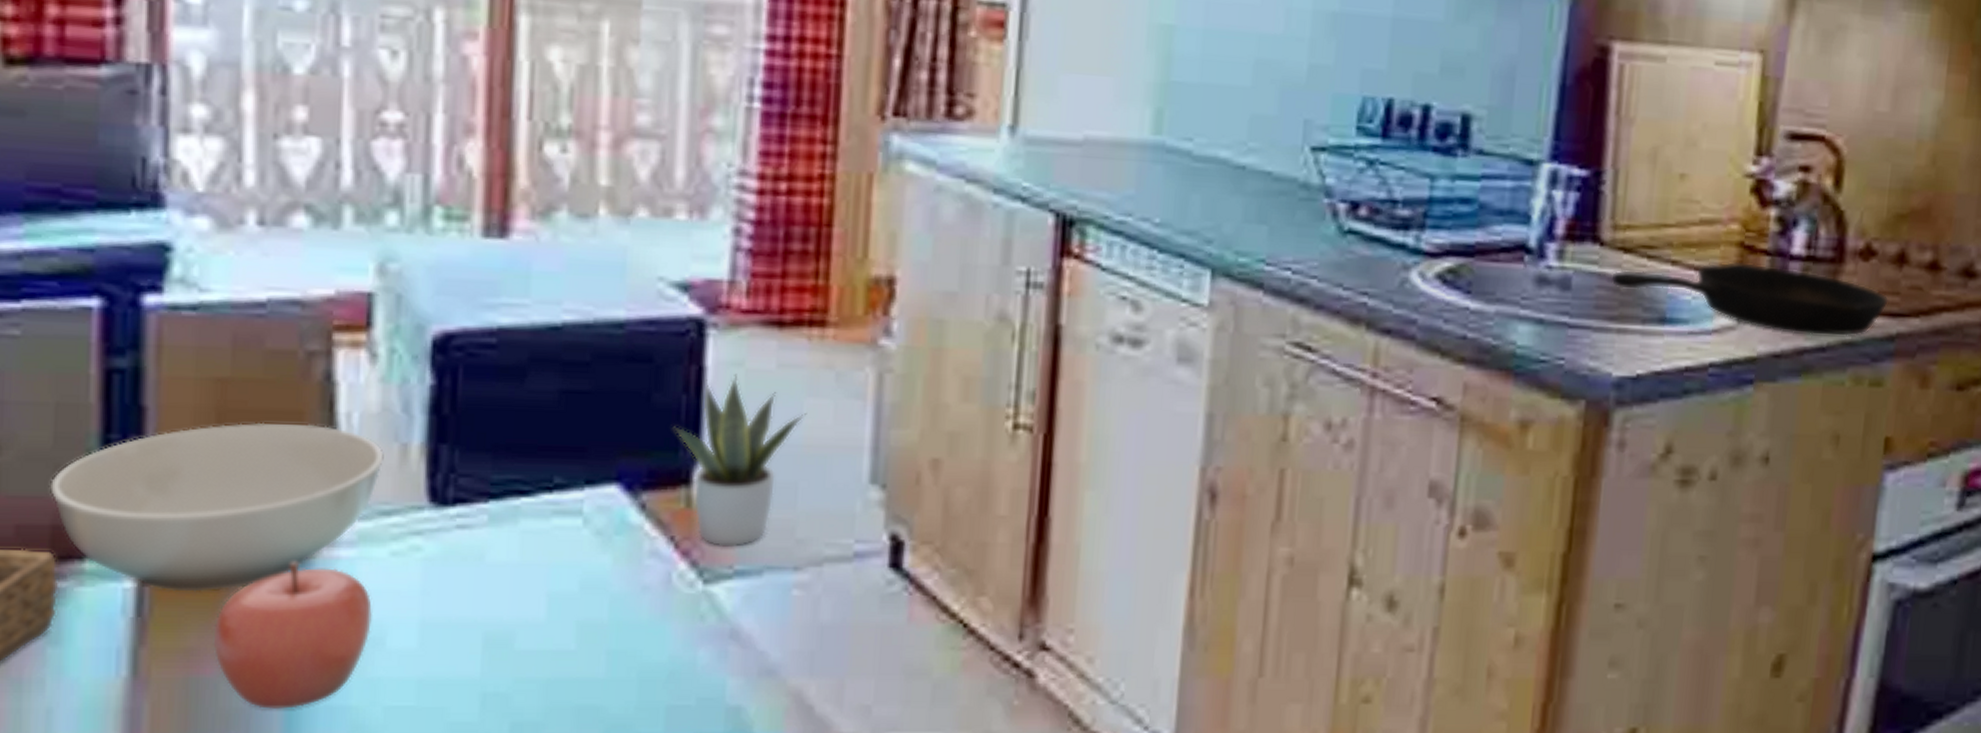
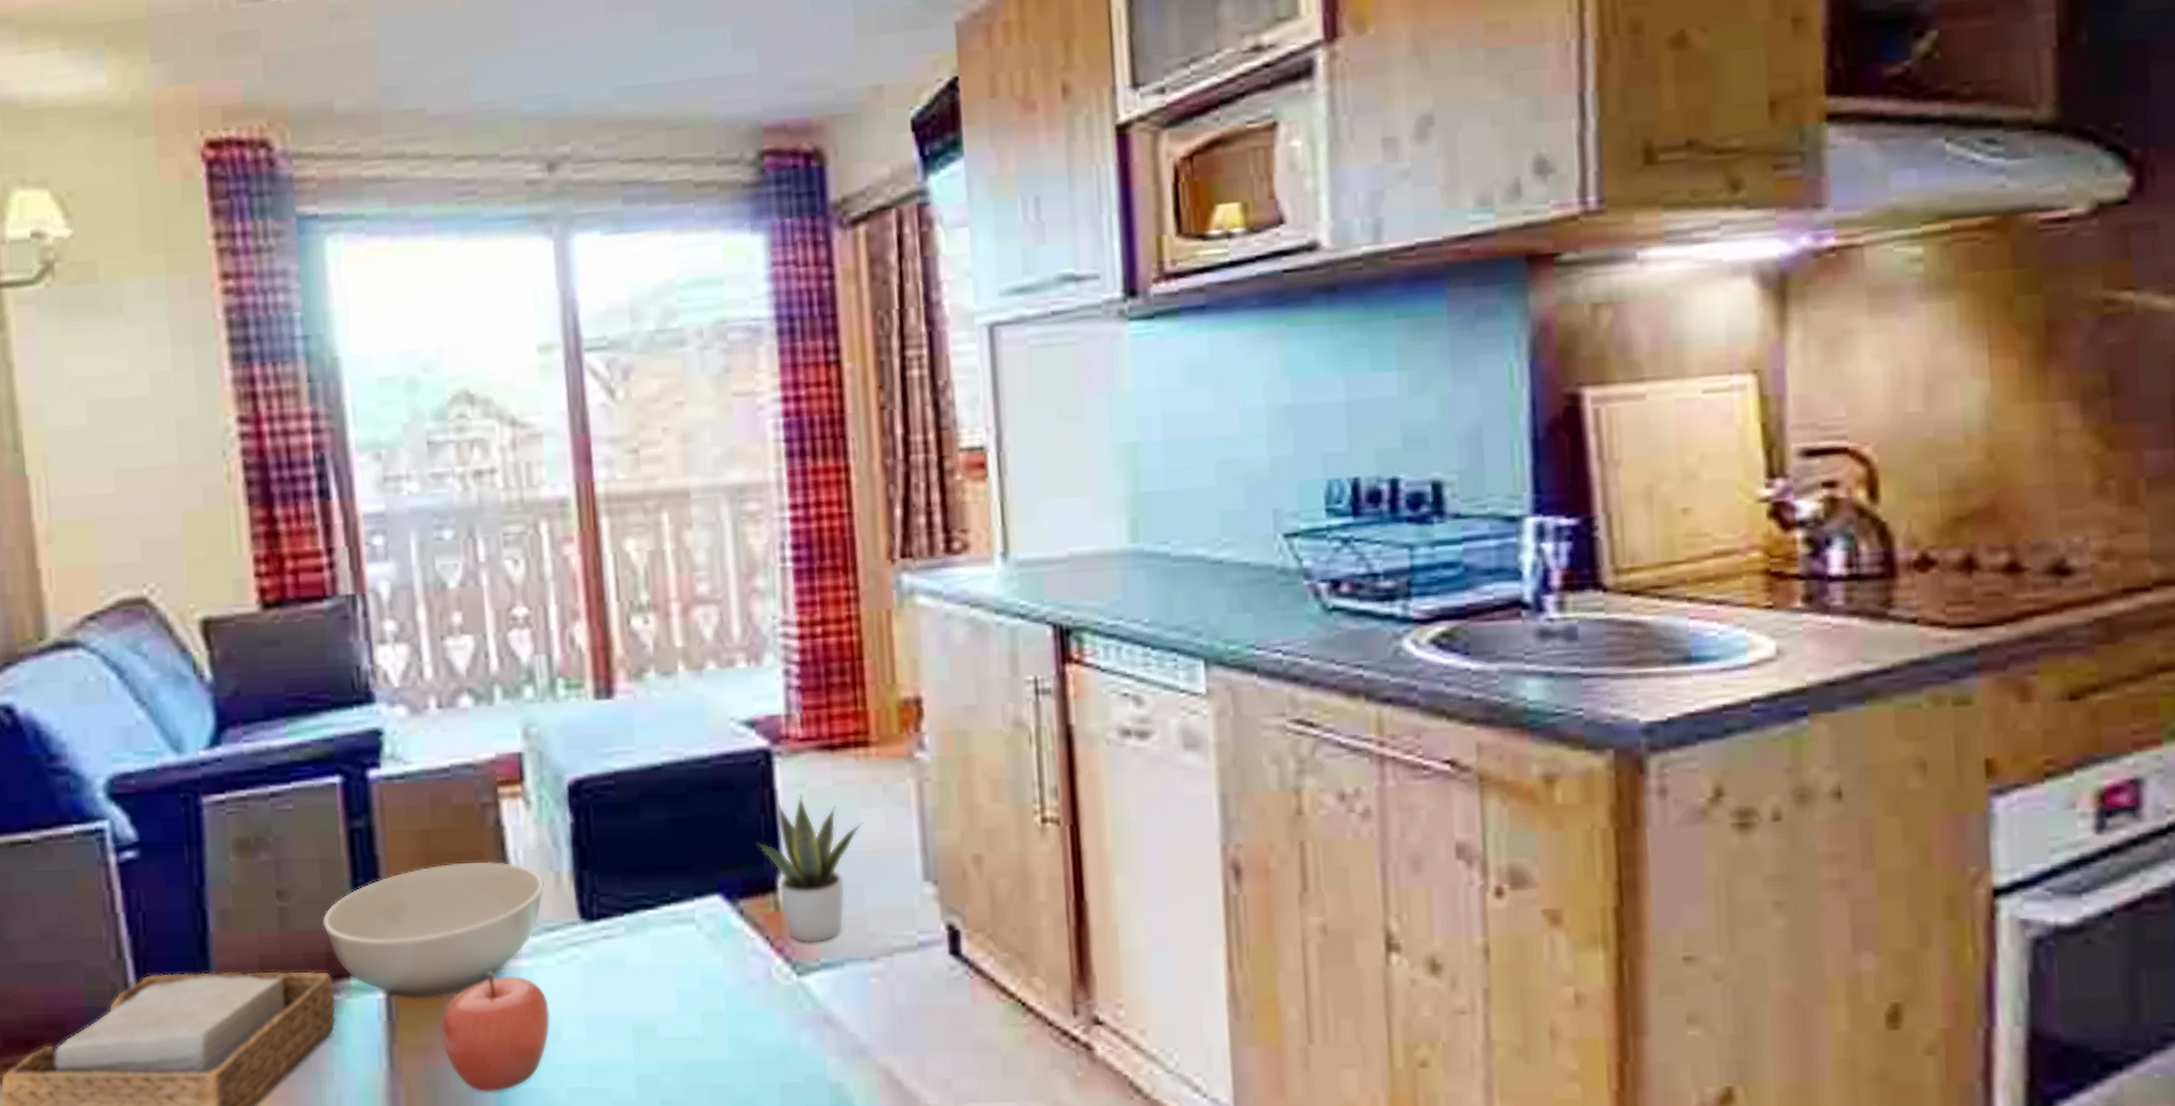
frying pan: present [1611,261,1889,337] -> none [1622,589,1962,658]

